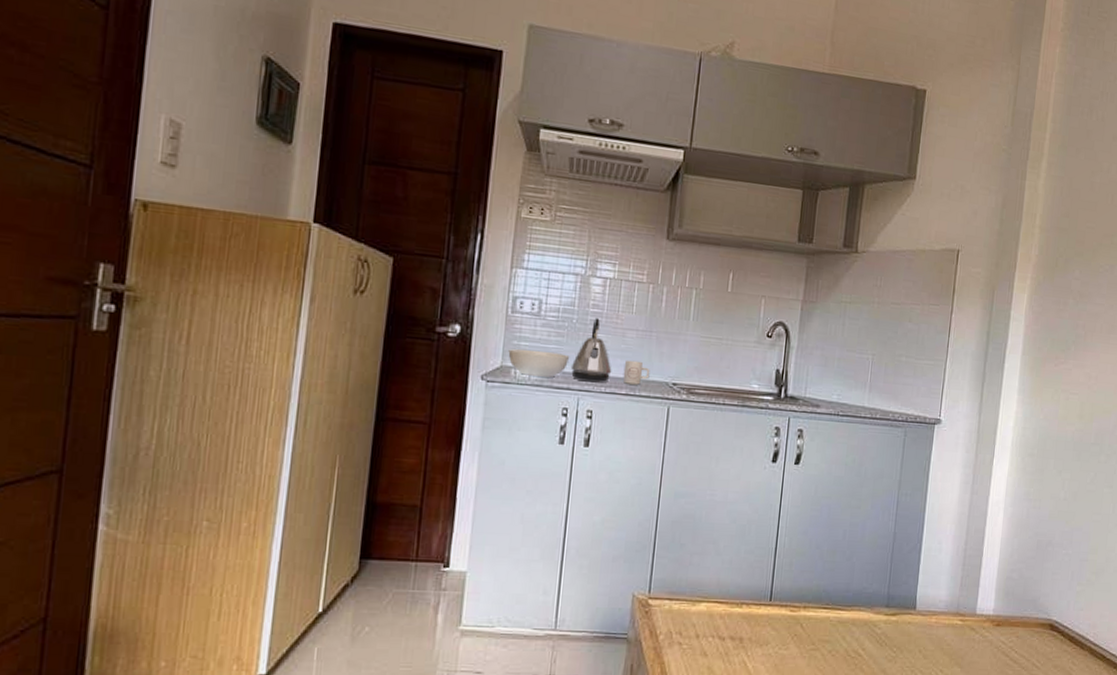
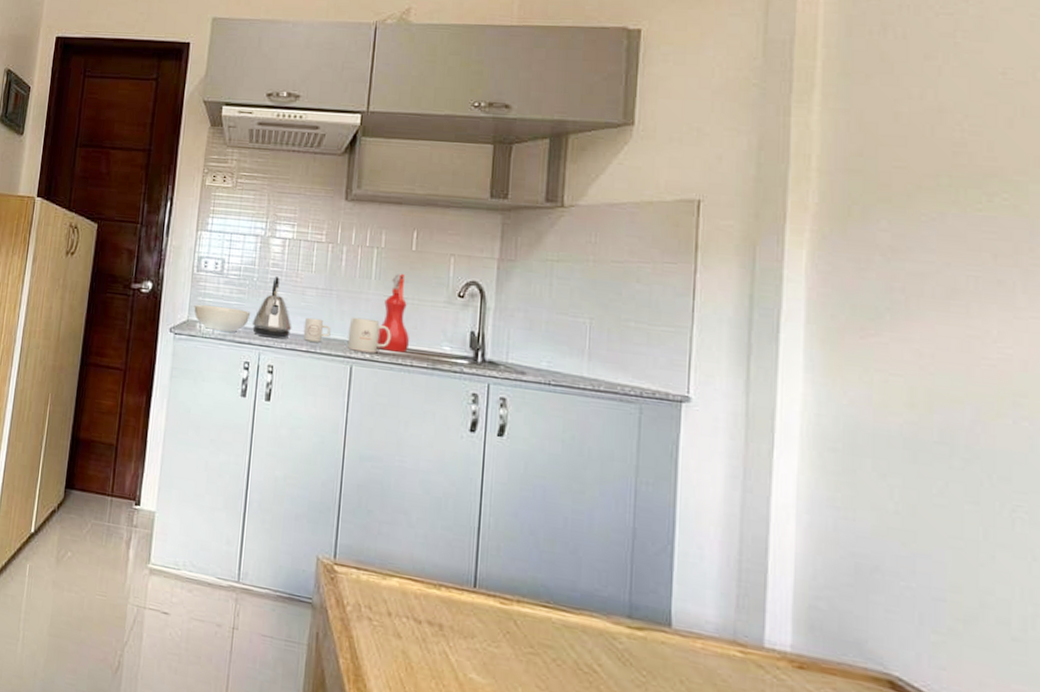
mug: none [665,358,706,394] -> present [347,317,391,353]
spray bottle: none [693,314,723,392] -> present [377,272,410,353]

